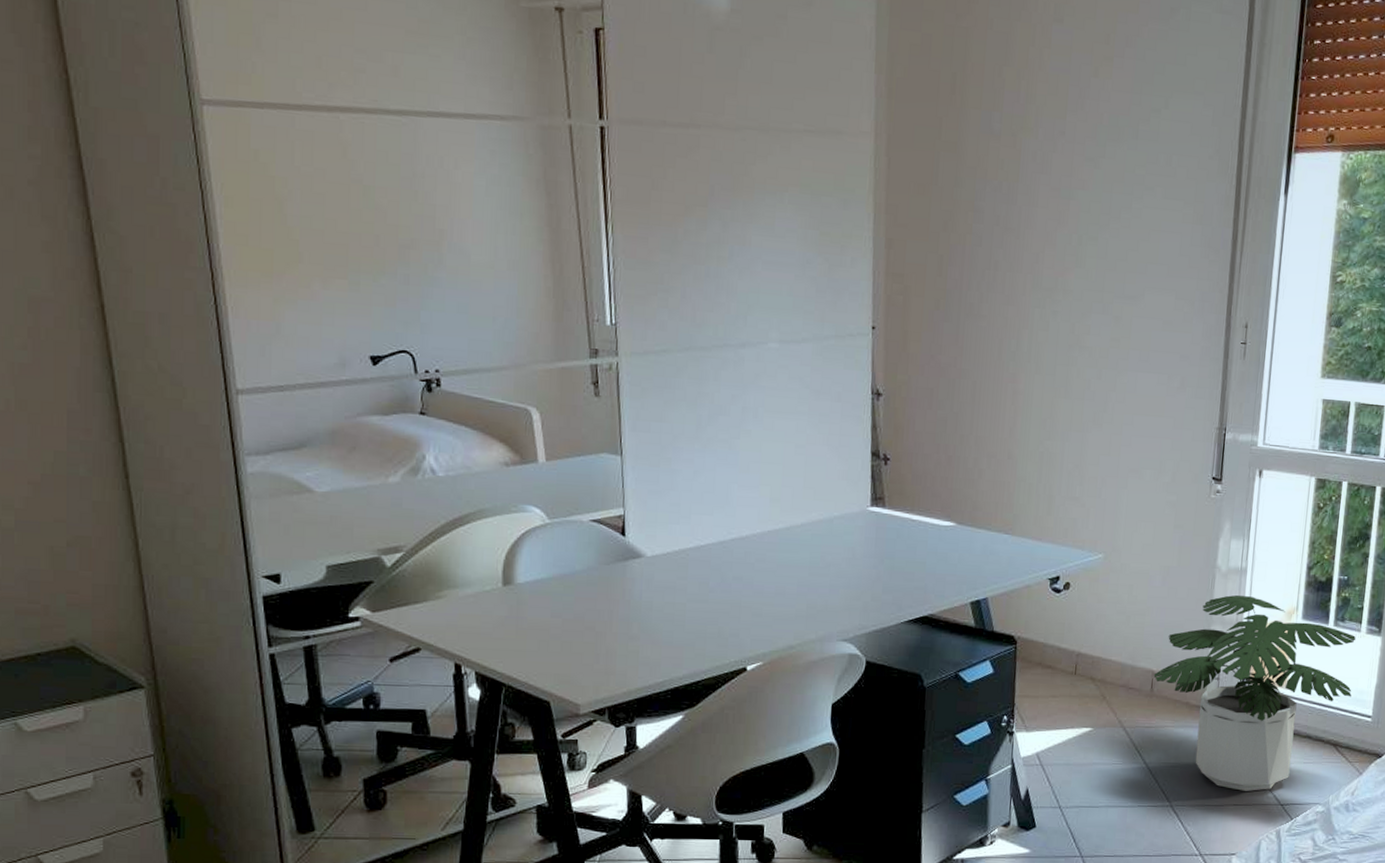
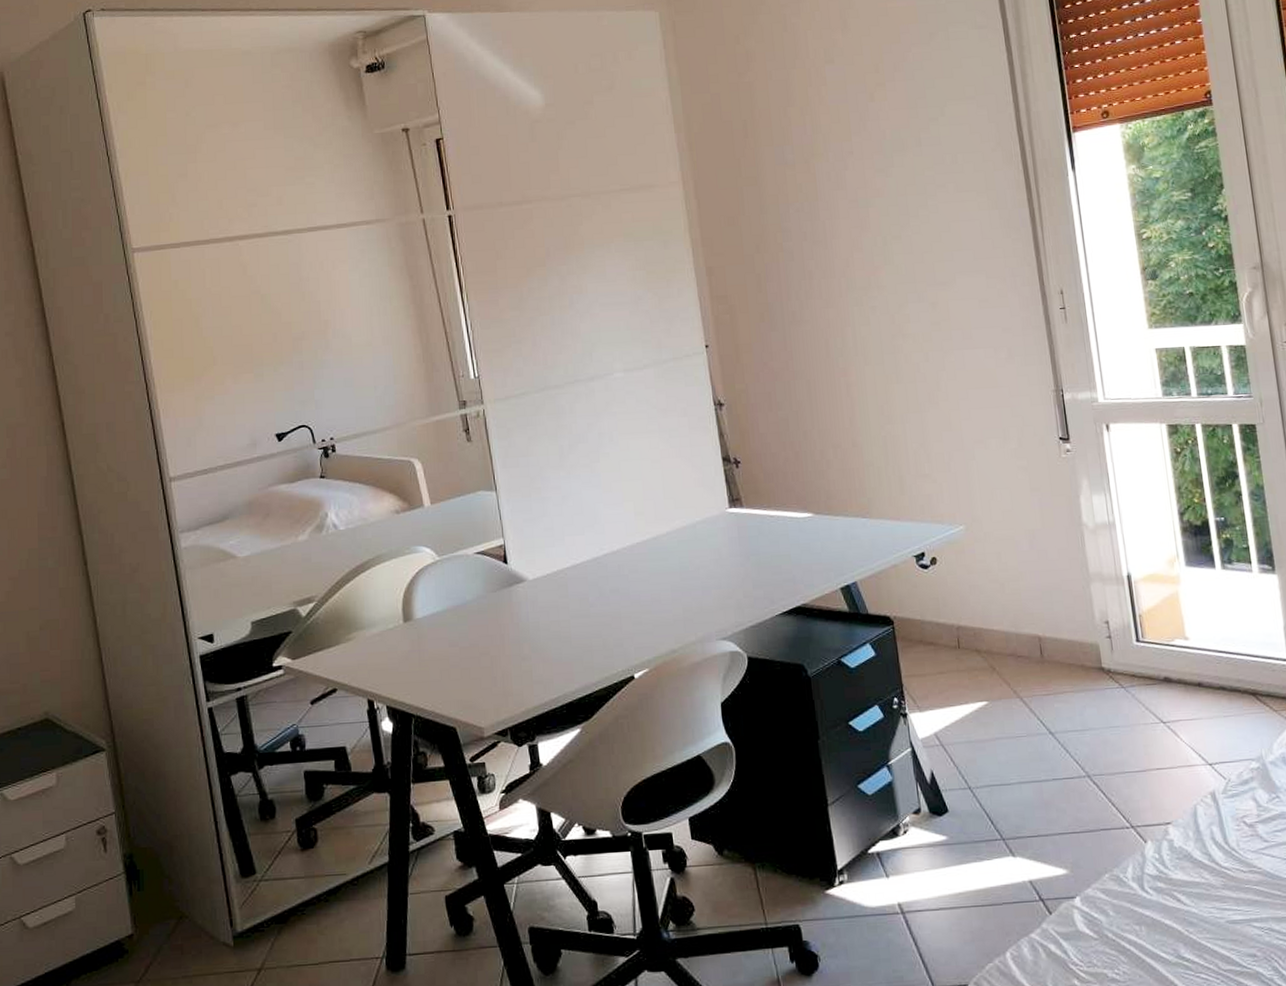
potted plant: present [1153,595,1357,791] -> none [1040,549,1259,753]

